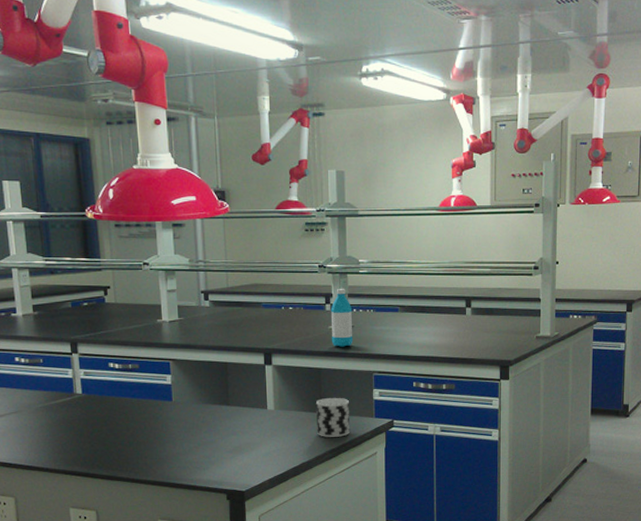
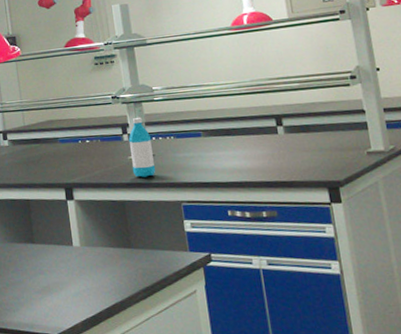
cup: present [316,397,351,437] -> none [123,231,164,275]

